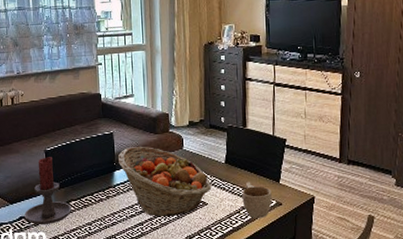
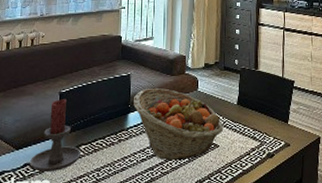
cup: present [242,181,272,218] -> none [252,123,281,160]

